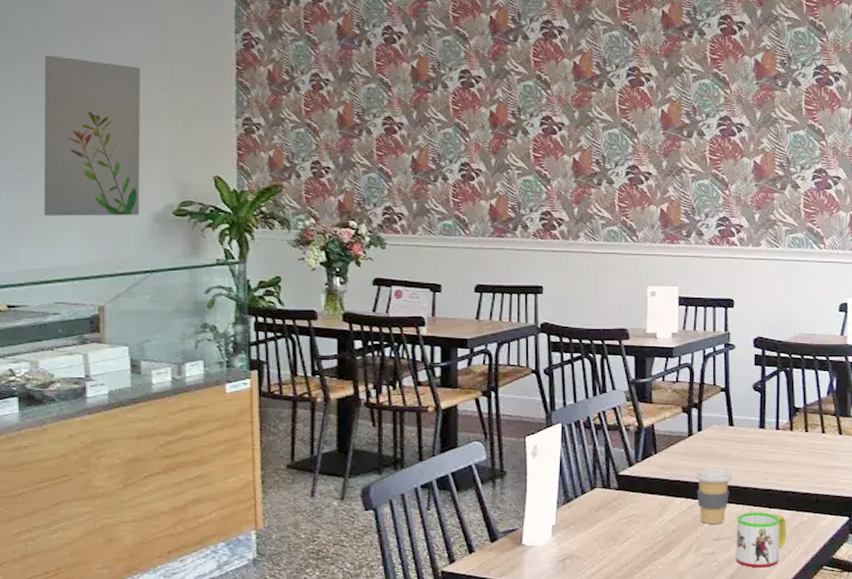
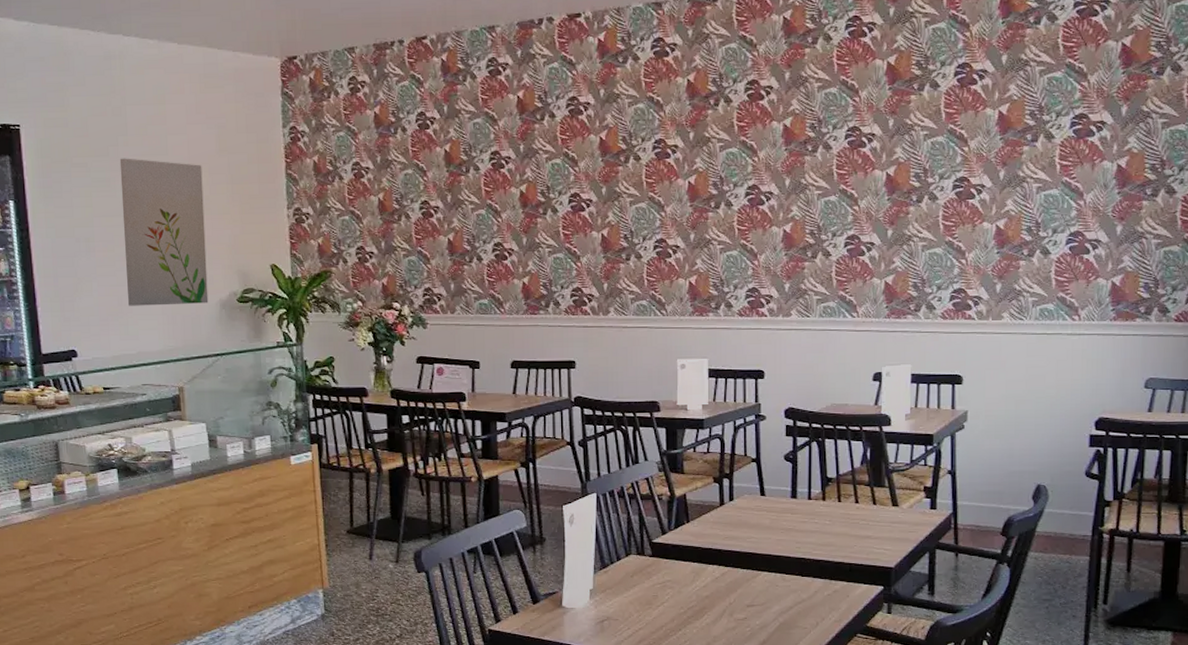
coffee cup: present [695,468,733,524] -> none [727,537,765,591]
mug: present [736,511,787,568] -> none [769,579,820,634]

